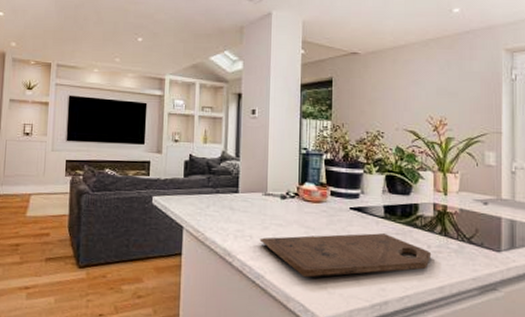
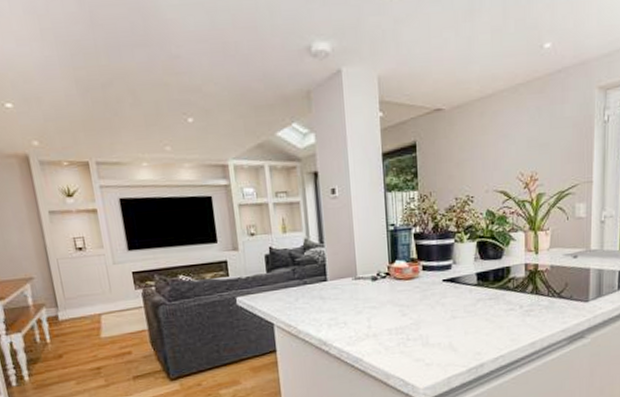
cutting board: present [259,233,432,278] -> none [354,300,524,355]

